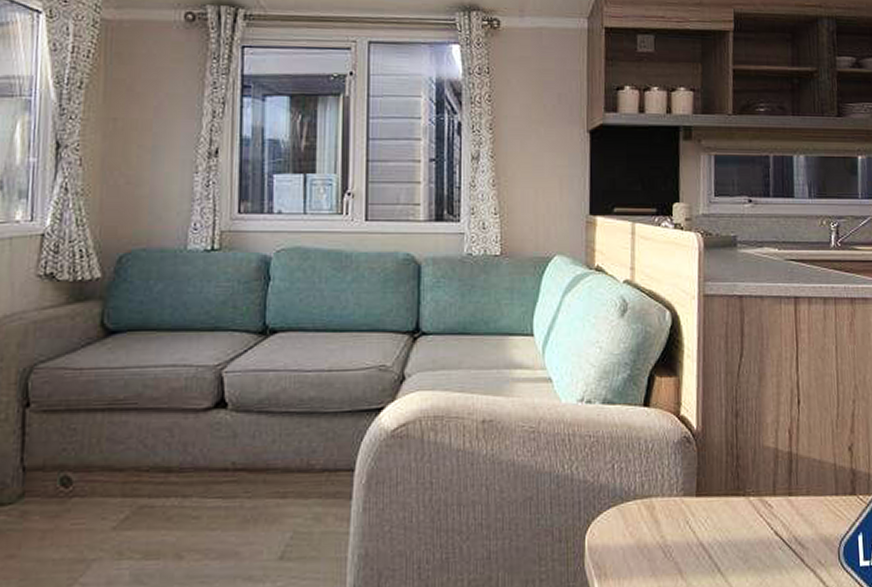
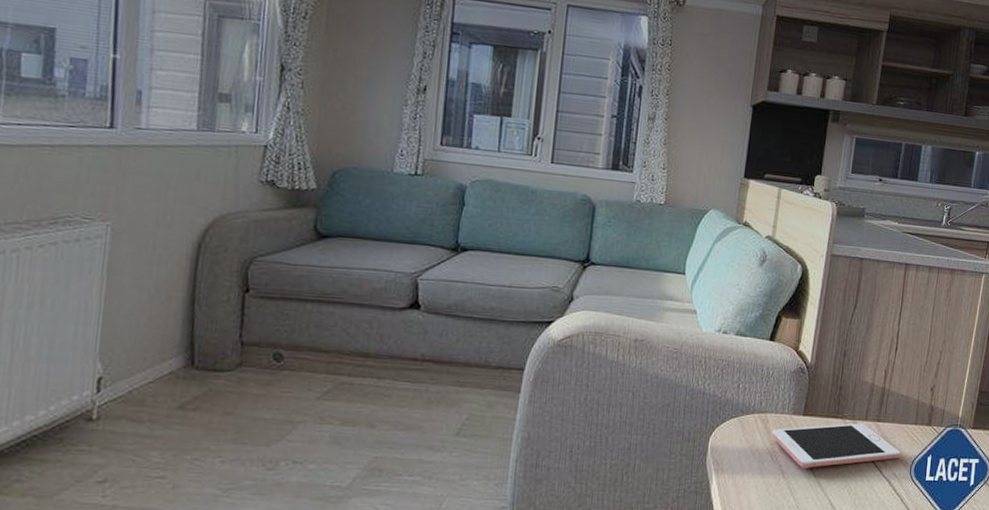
cell phone: none [660,499,823,564] -> present [771,423,901,468]

